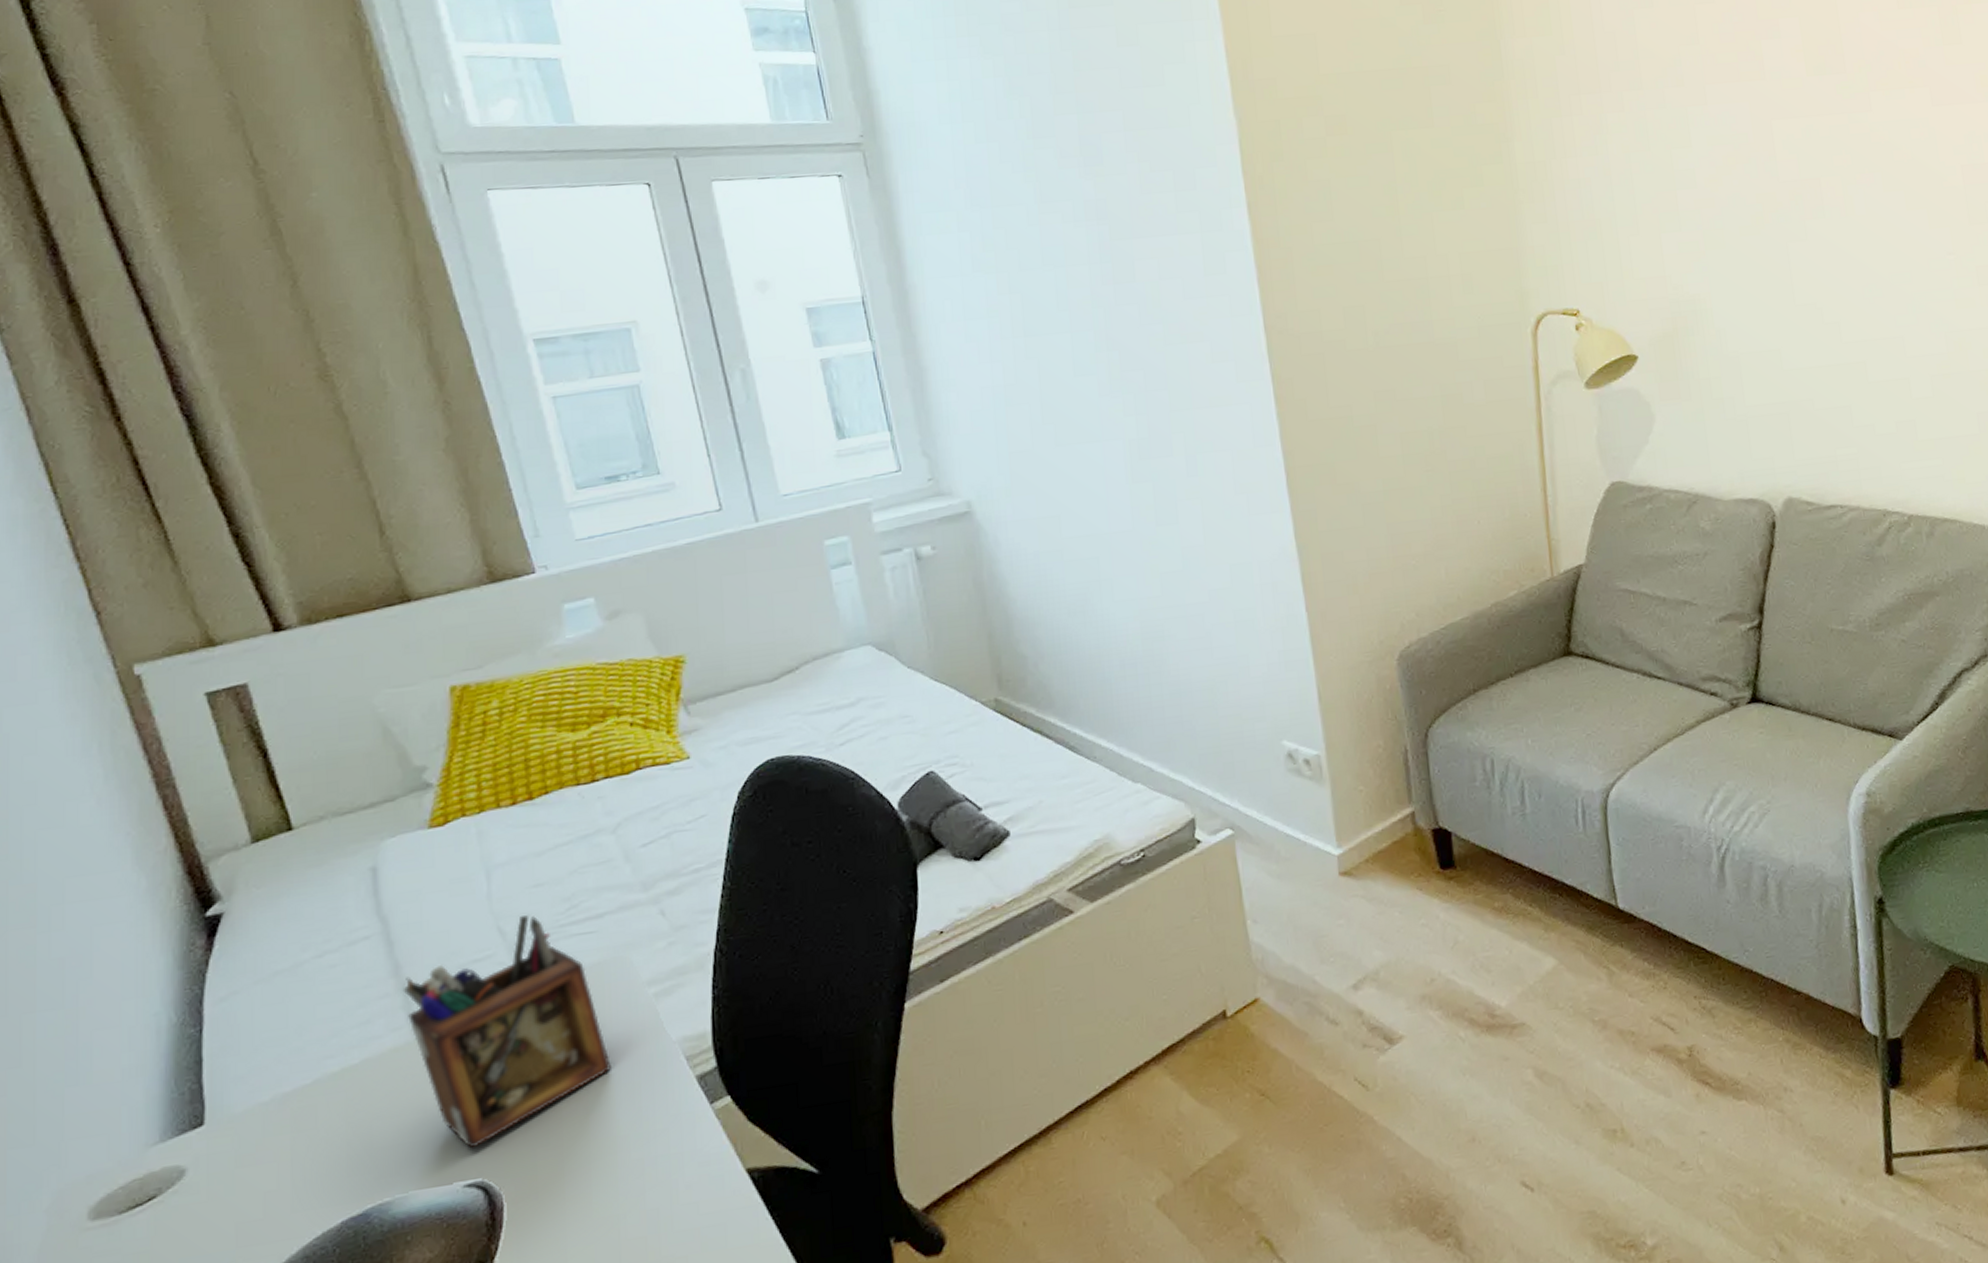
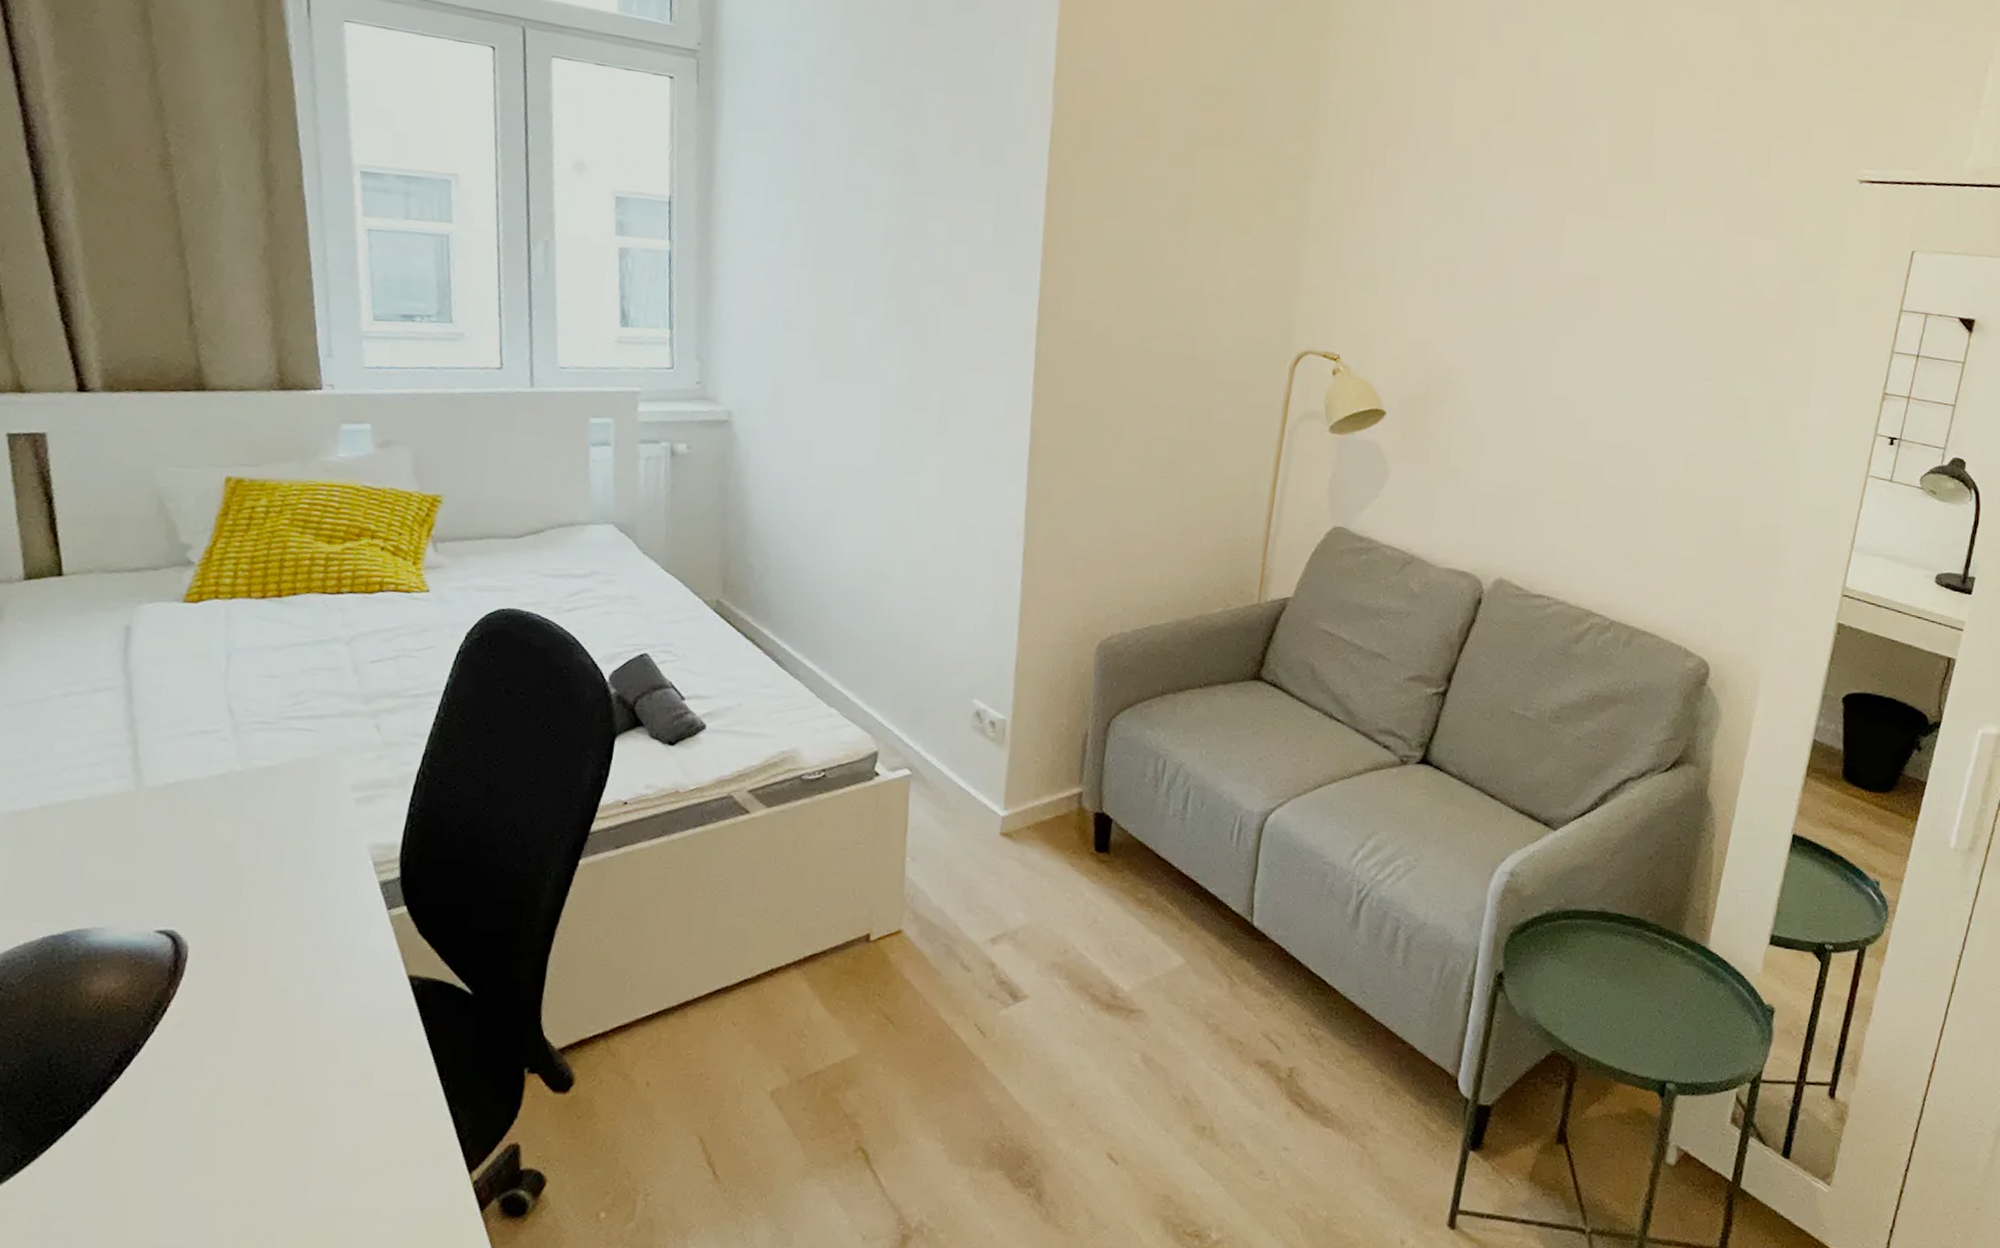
desk organizer: present [402,915,611,1149] -> none [133,701,306,900]

